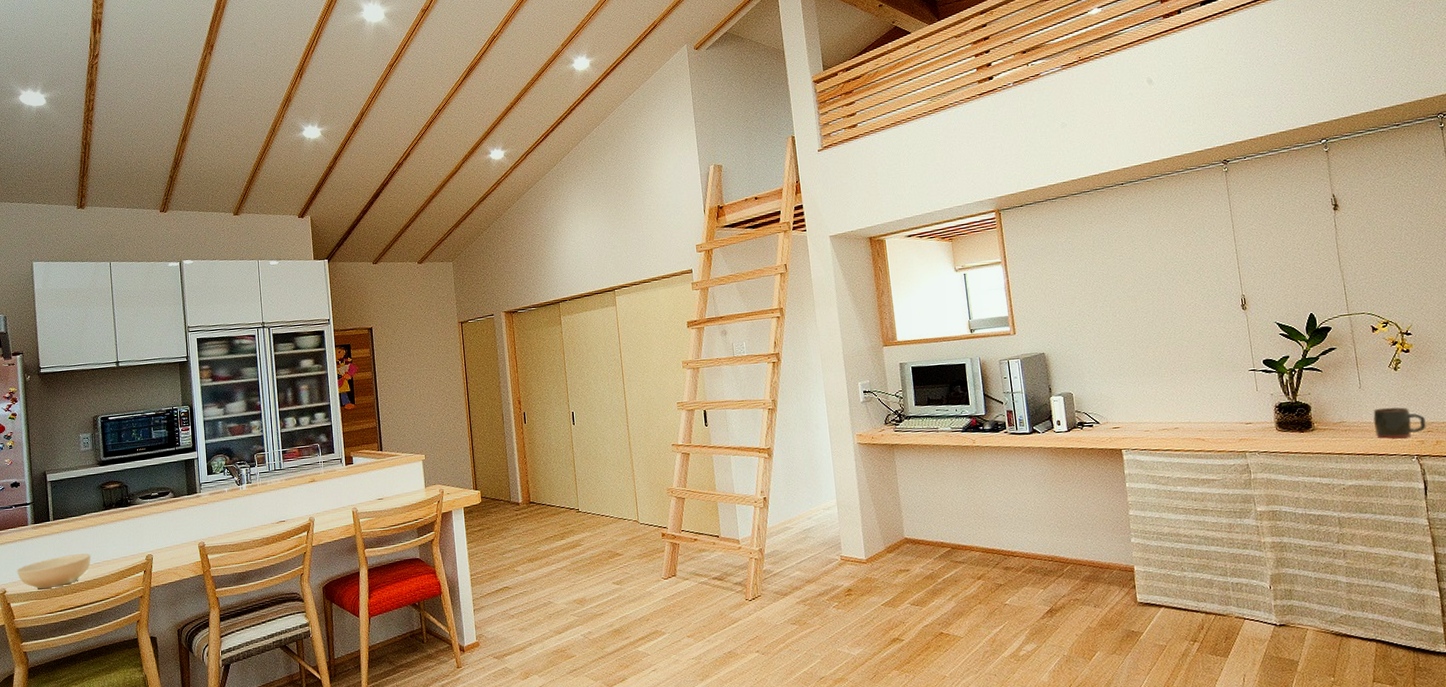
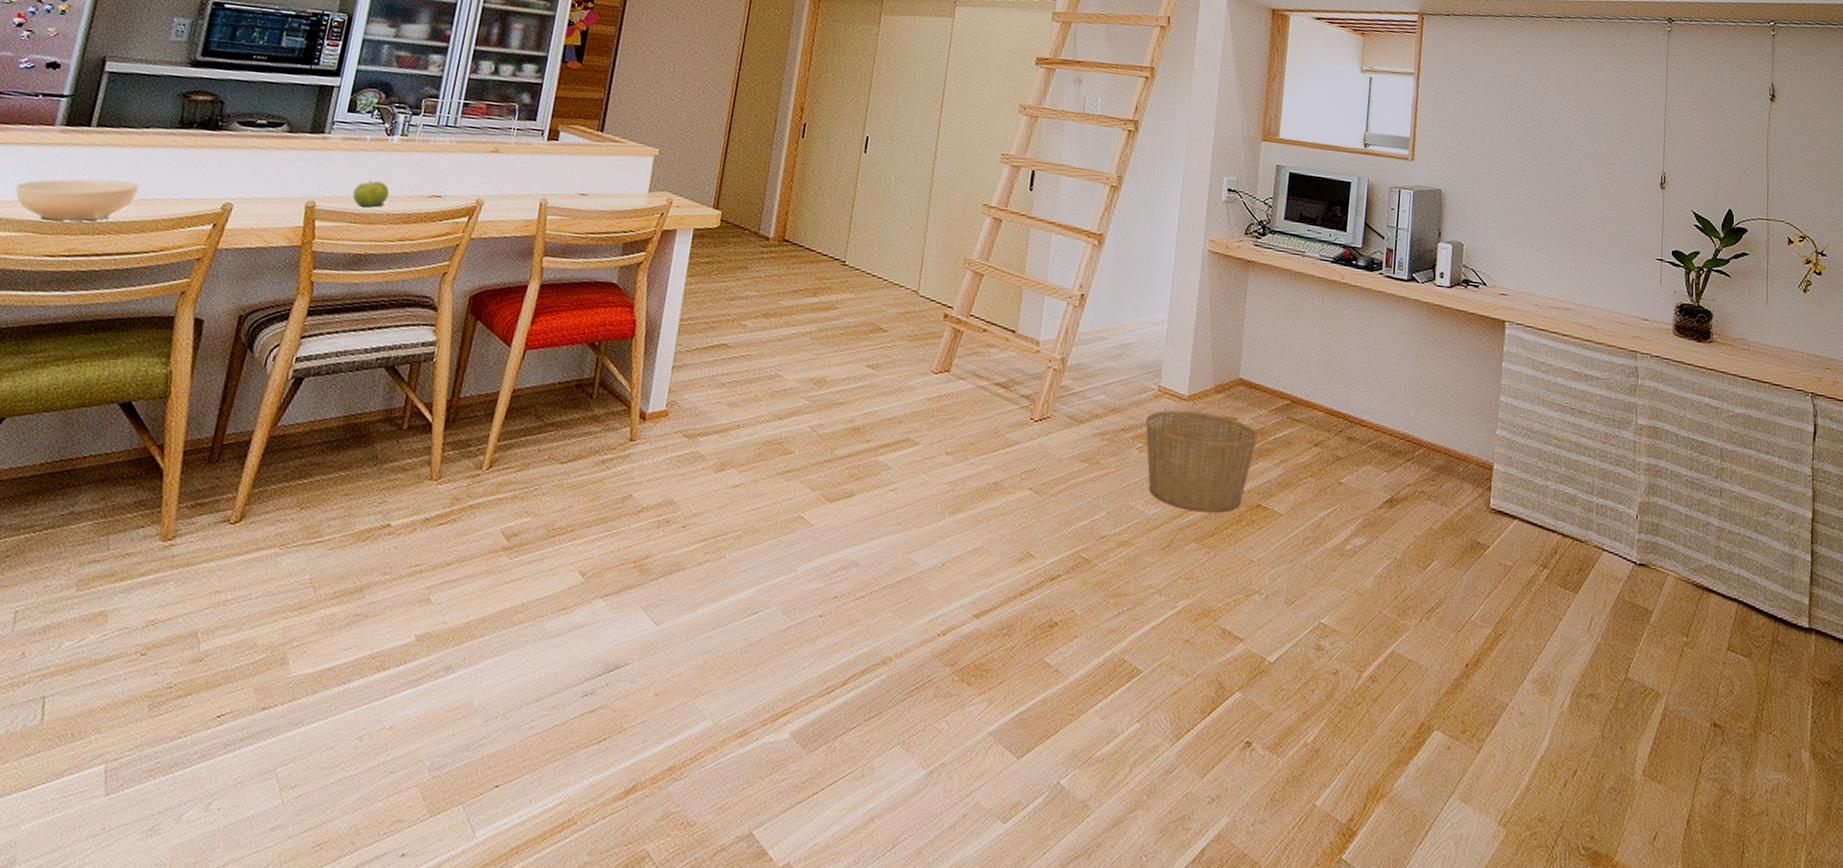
fruit: none [226,519,251,539] -> present [352,180,390,208]
basket: none [836,569,930,647] -> present [1145,410,1258,513]
mug: present [1373,407,1426,438] -> none [1774,331,1826,370]

